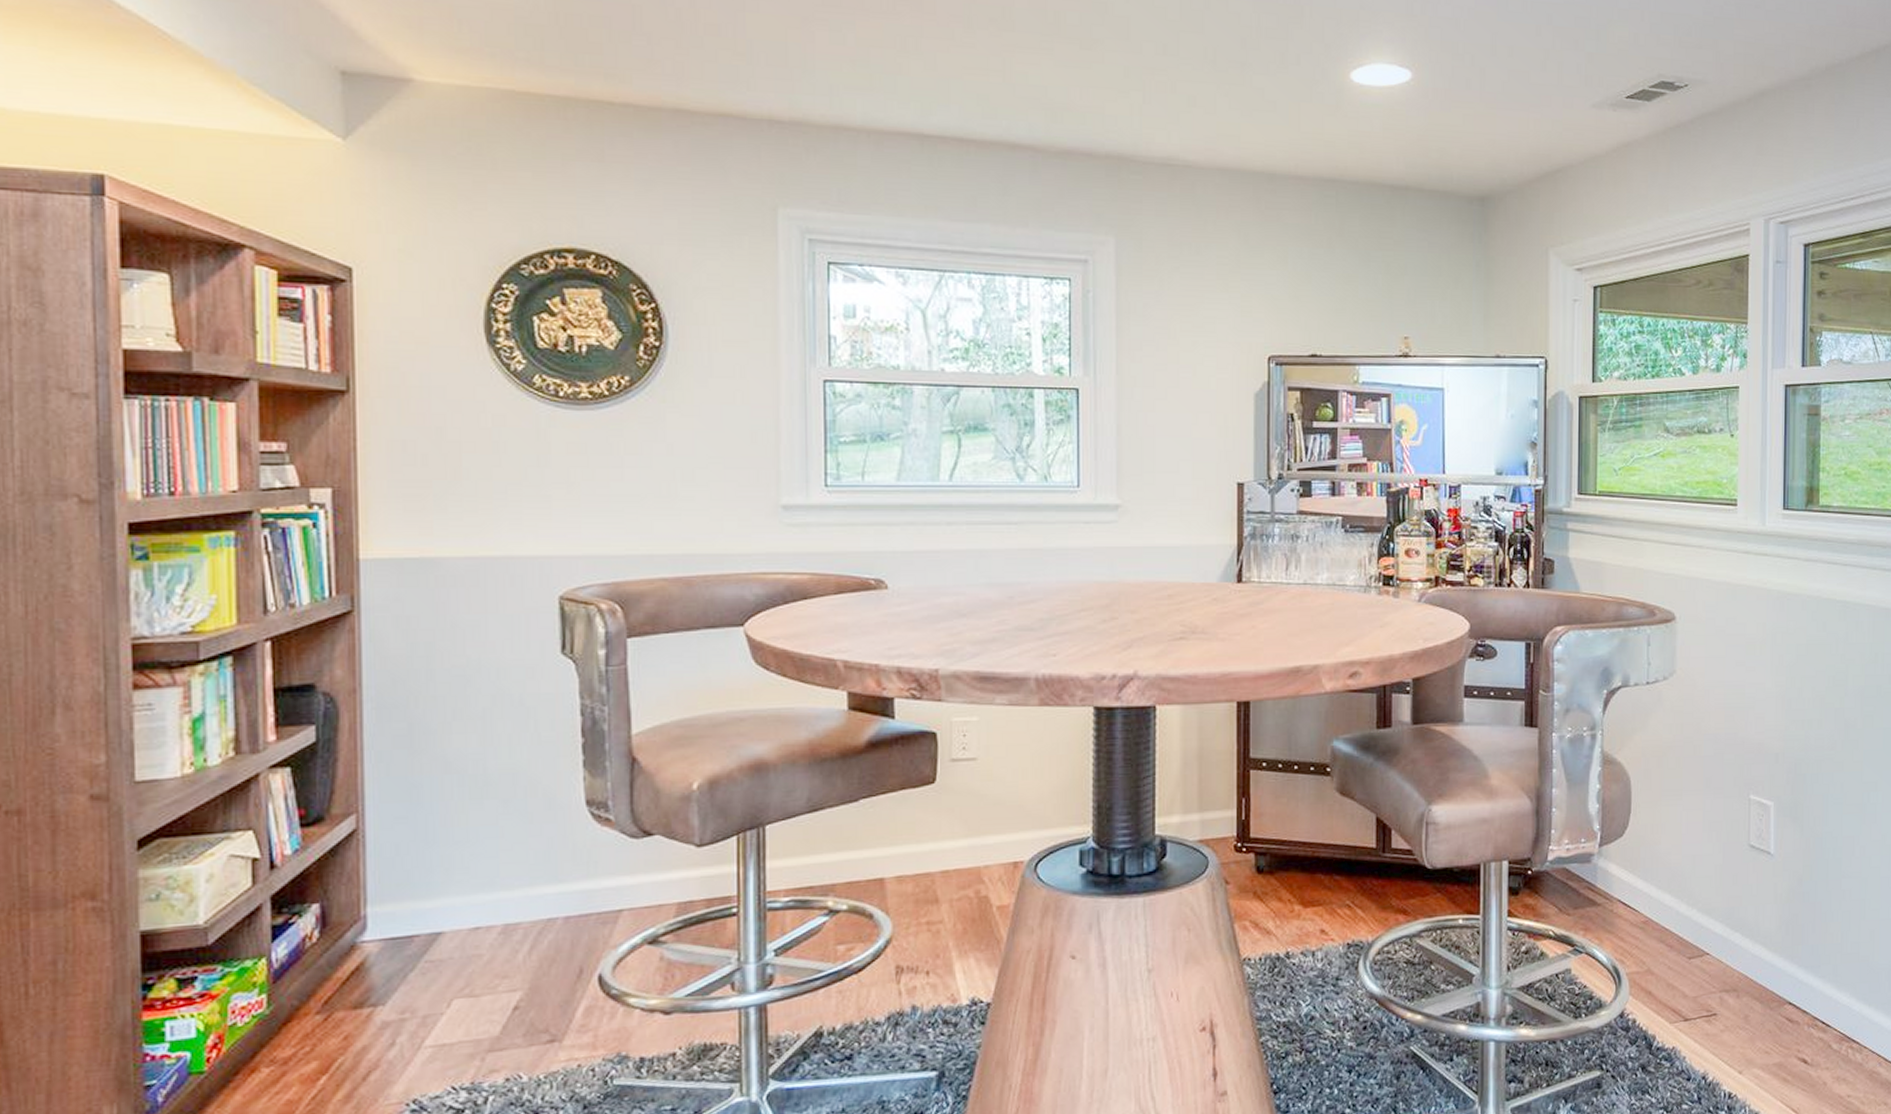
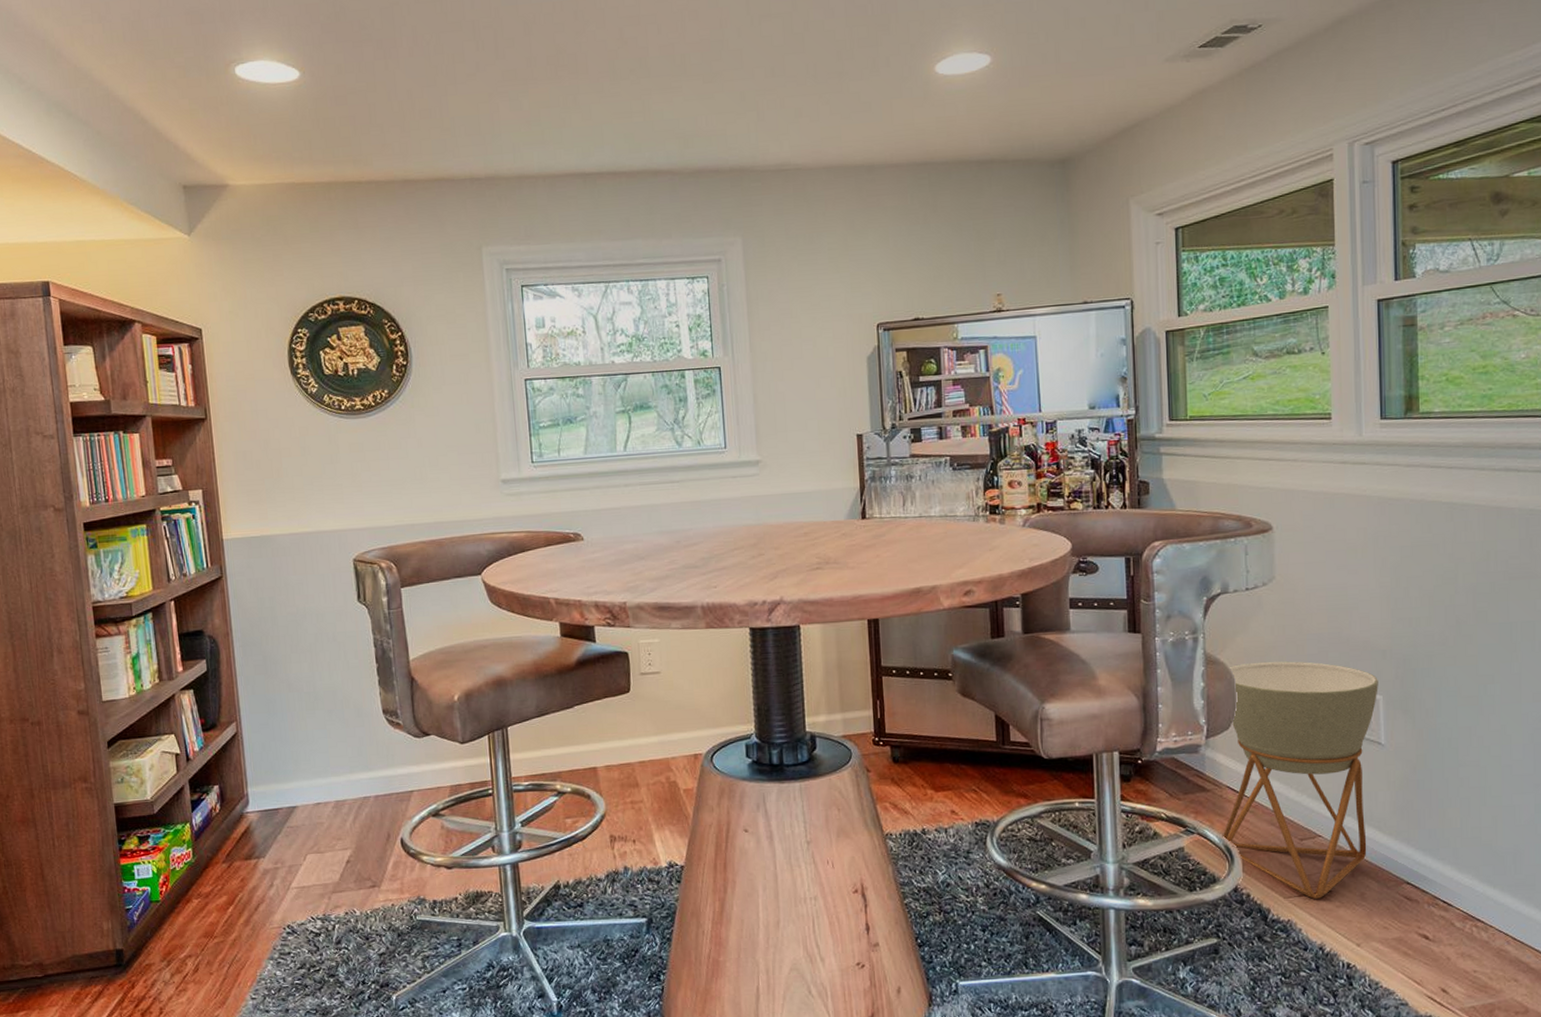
planter: none [1610,762,1770,1024] -> present [1222,661,1378,900]

